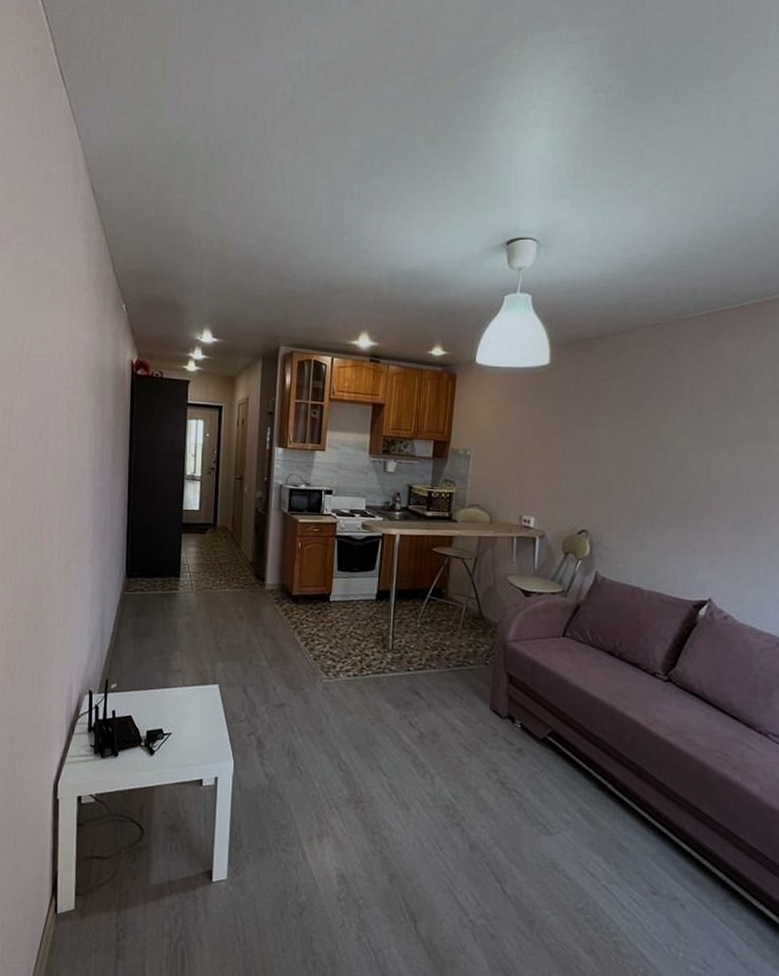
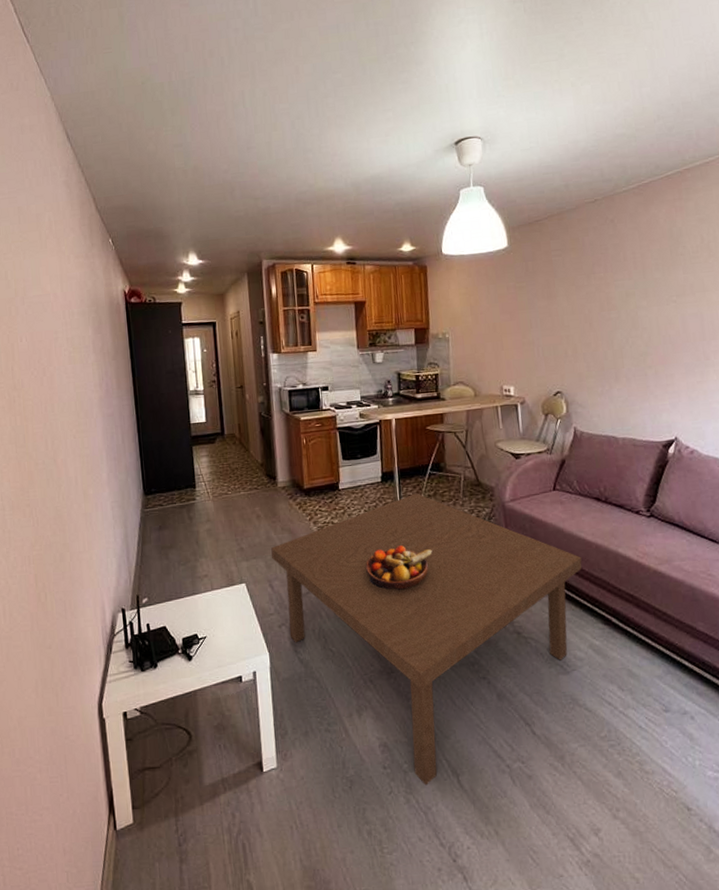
coffee table: none [250,617,583,926] -> present [271,493,582,786]
fruit bowl: none [346,670,421,719] -> present [365,545,433,591]

